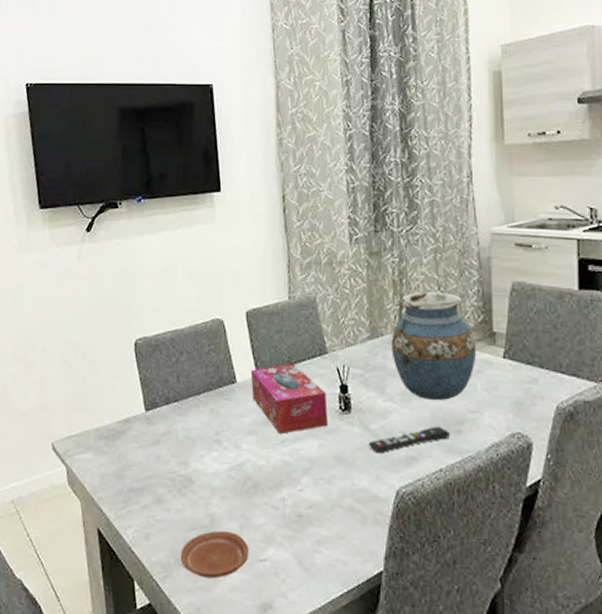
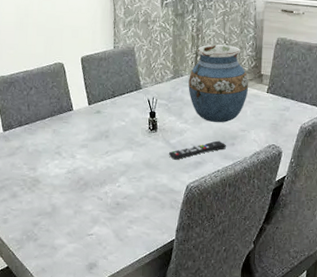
plate: present [180,530,249,579] -> none [30,215,81,248]
tissue box: present [250,363,329,434] -> none [83,96,141,147]

